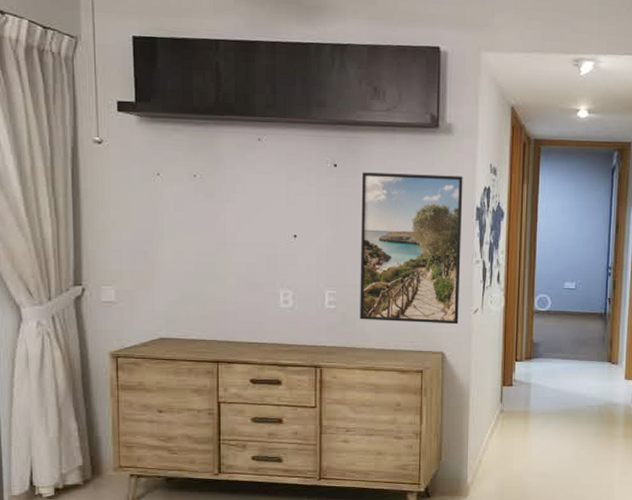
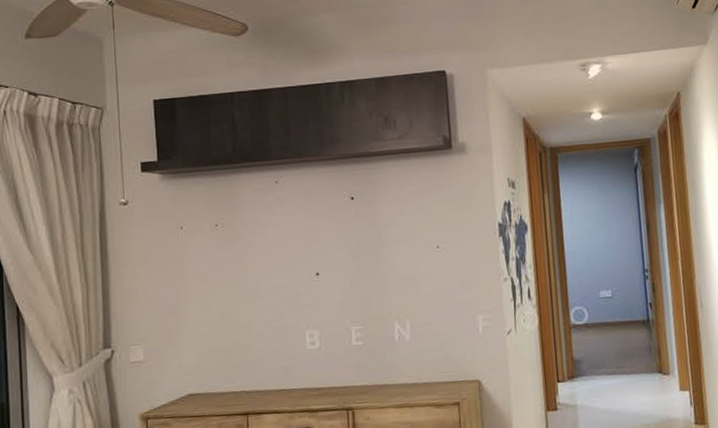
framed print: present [360,172,463,325] -> none [379,193,492,354]

